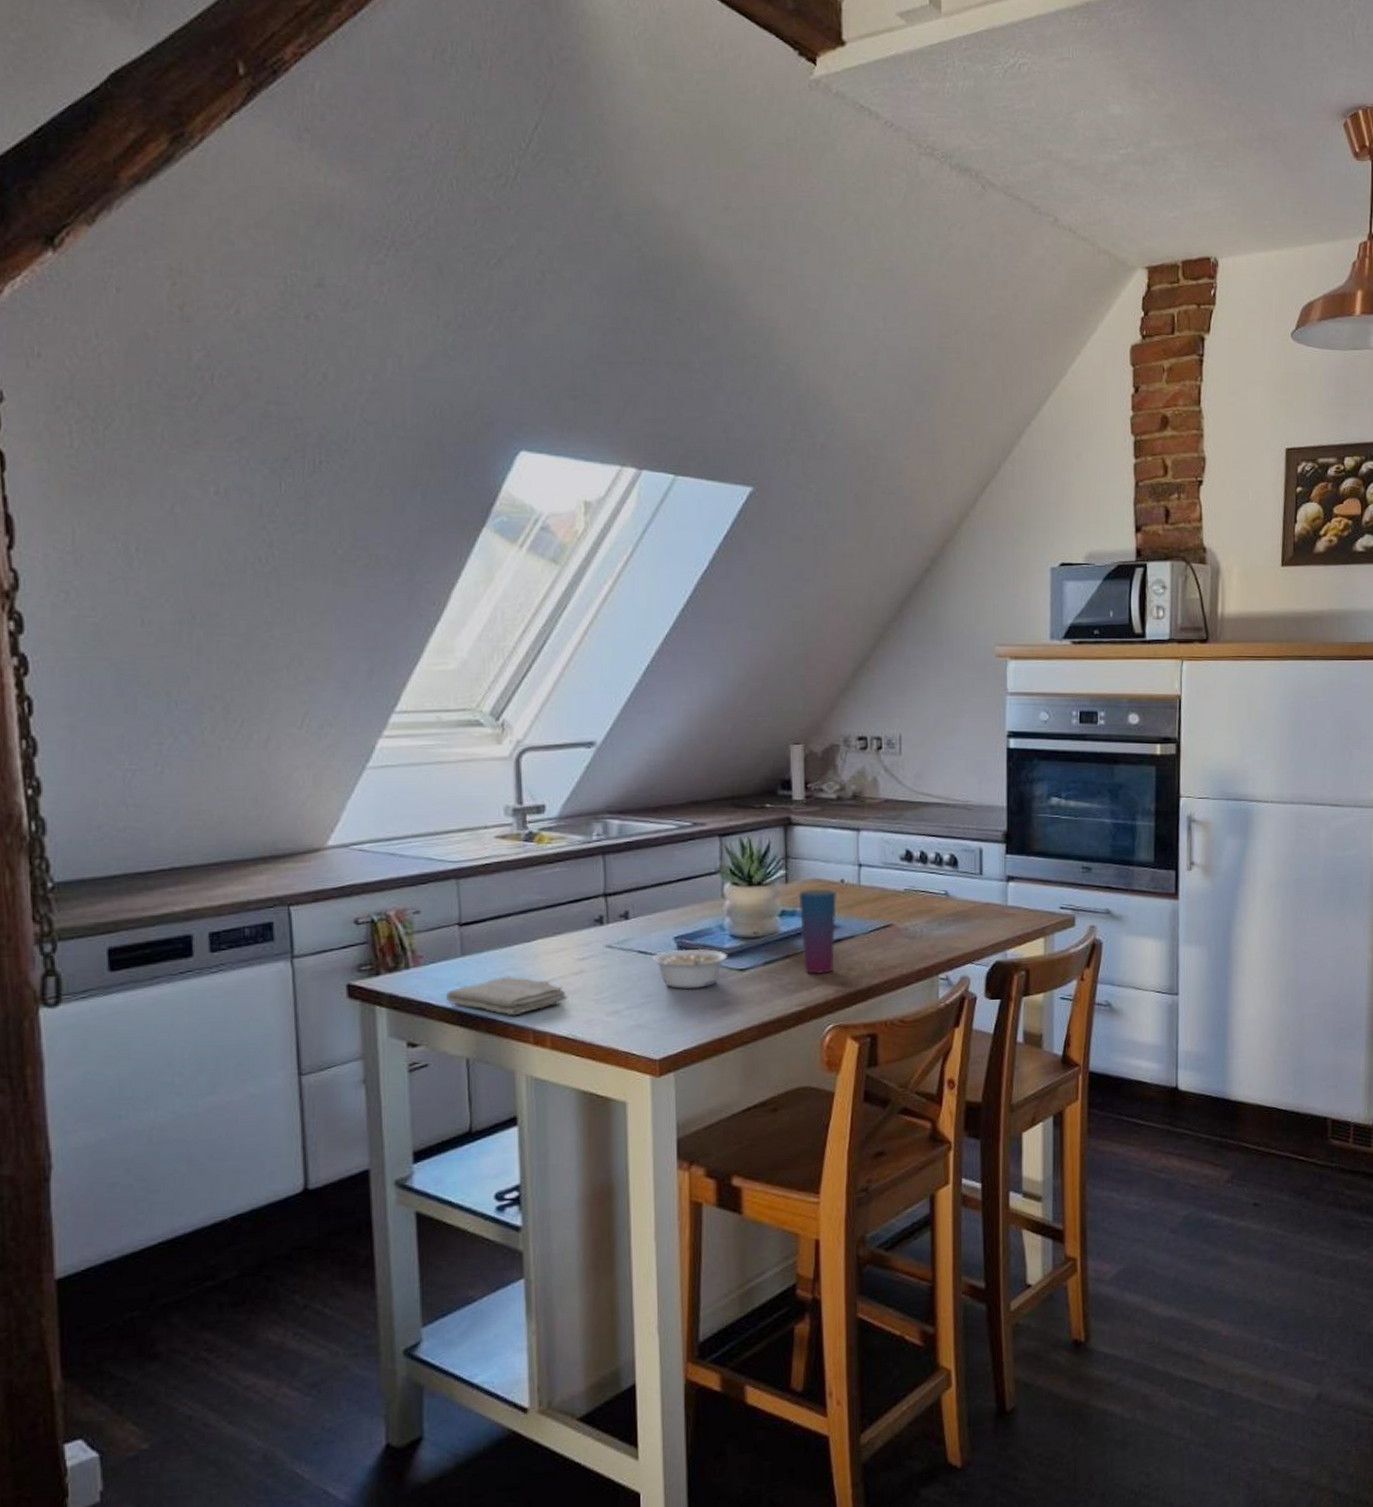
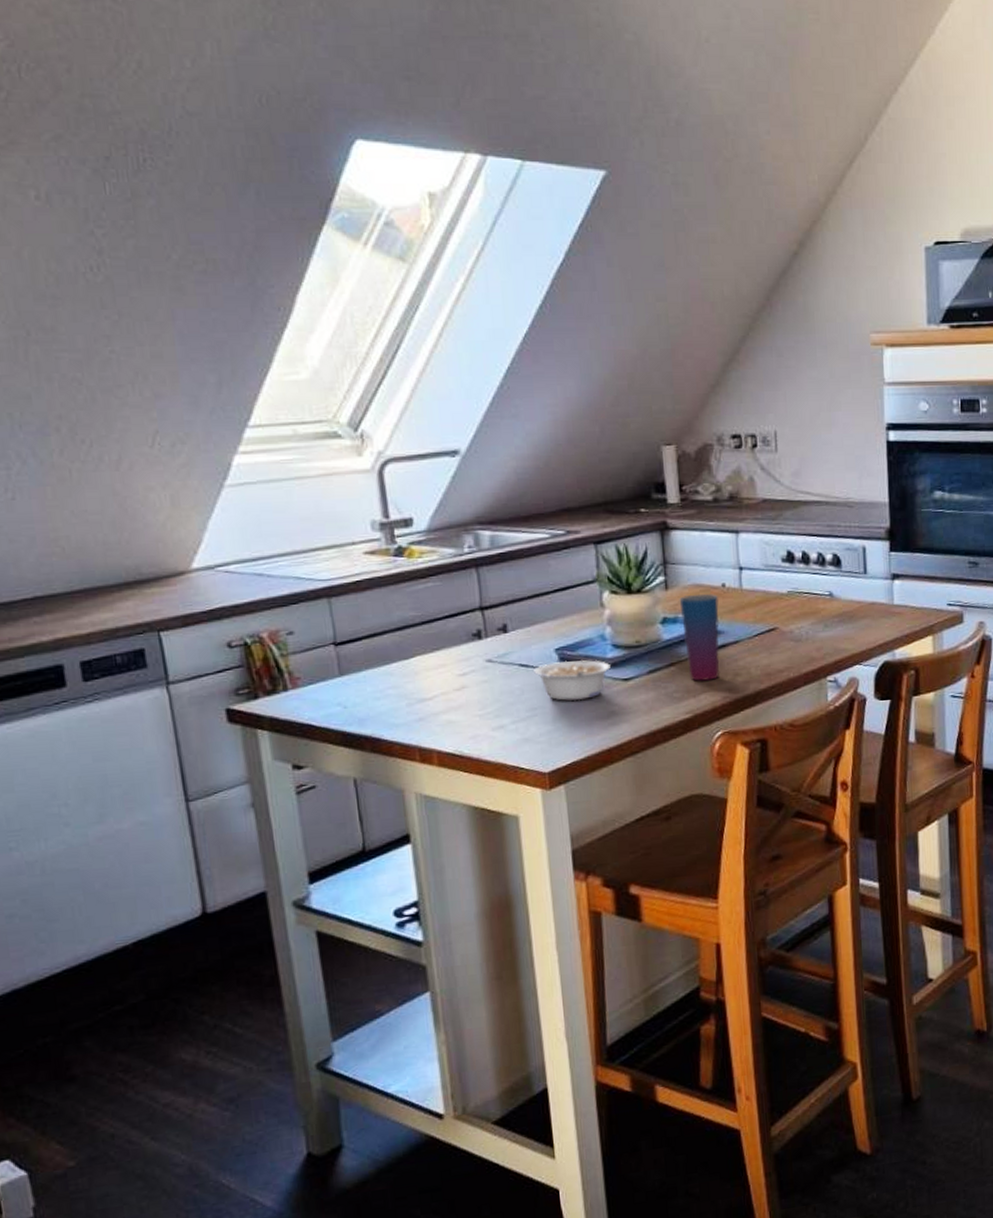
washcloth: present [445,976,568,1016] -> none [327,694,452,735]

